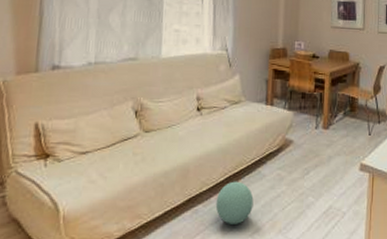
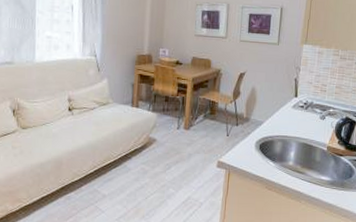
ball: present [215,181,254,224] -> none [86,173,120,210]

